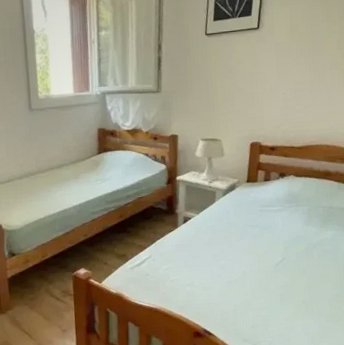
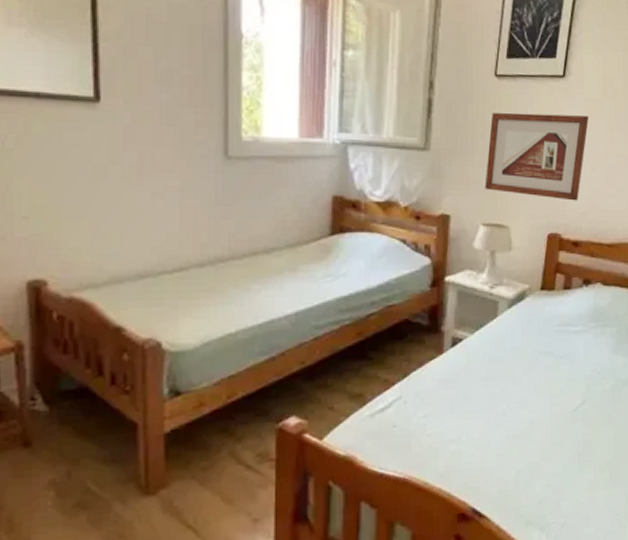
picture frame: none [201,55,279,118] -> present [485,112,589,201]

